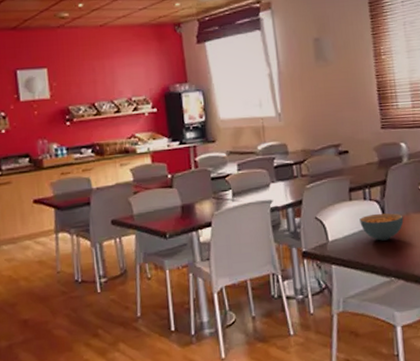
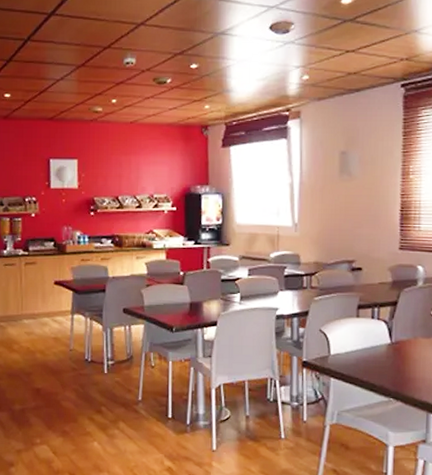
cereal bowl: present [359,213,404,241] -> none [364,333,410,361]

